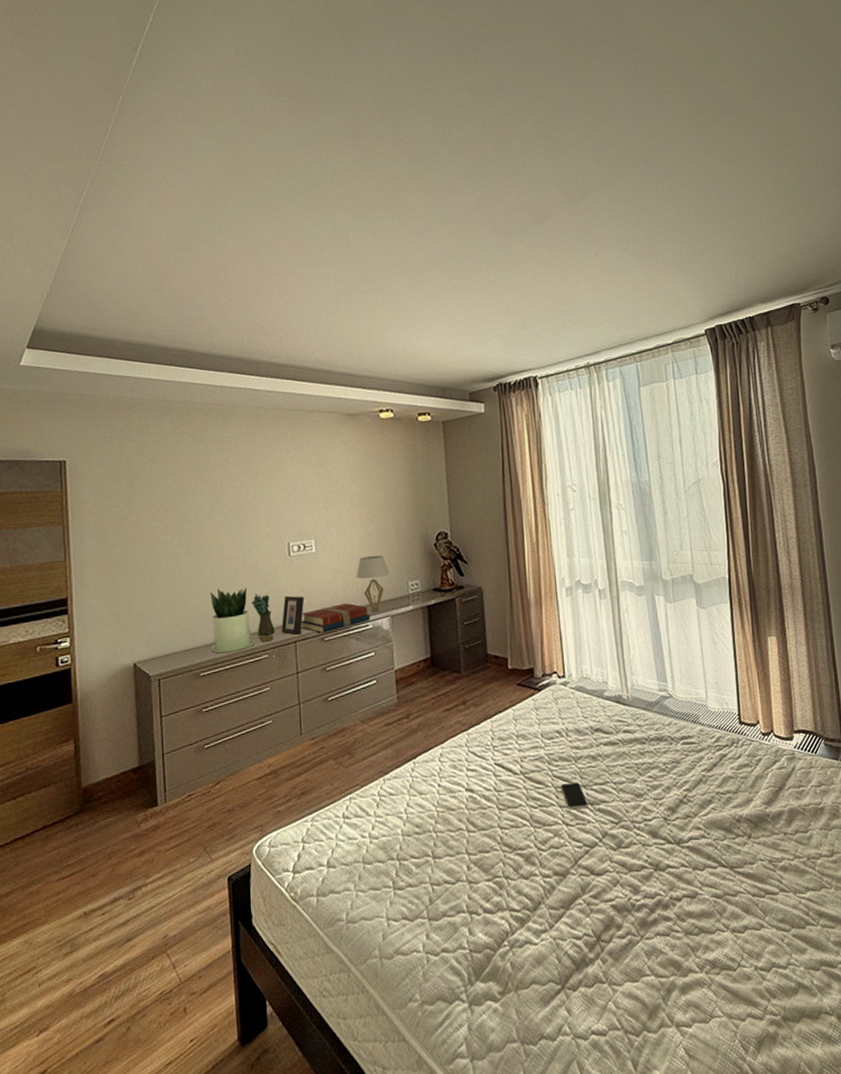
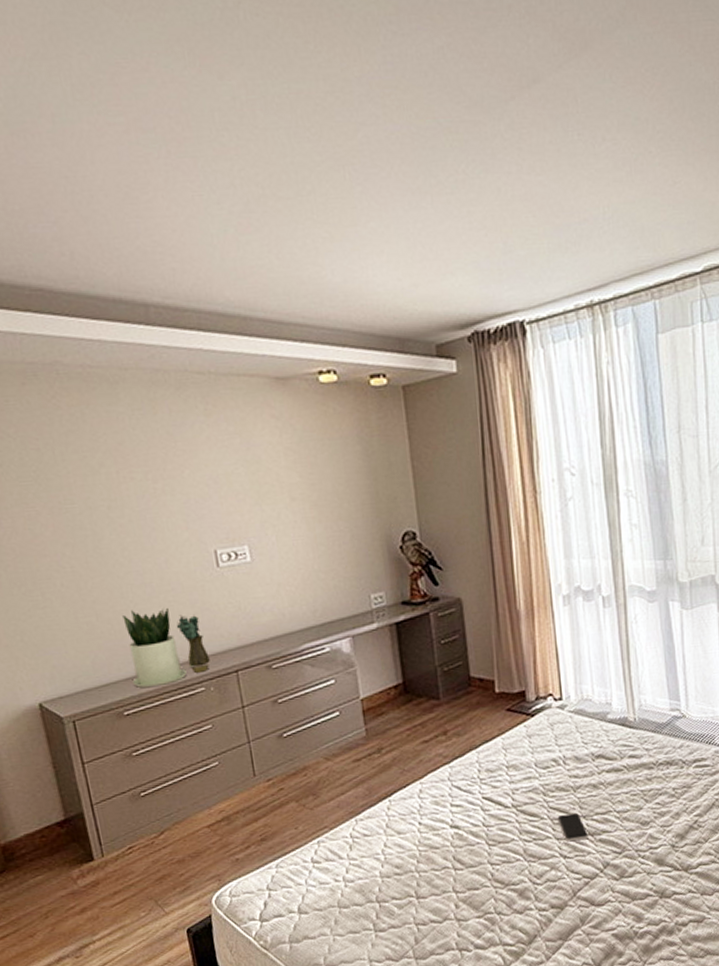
picture frame: present [281,595,305,635] -> none [217,616,243,663]
books: present [301,603,371,634] -> none [241,622,327,661]
table lamp: present [356,555,389,612] -> none [304,562,346,633]

